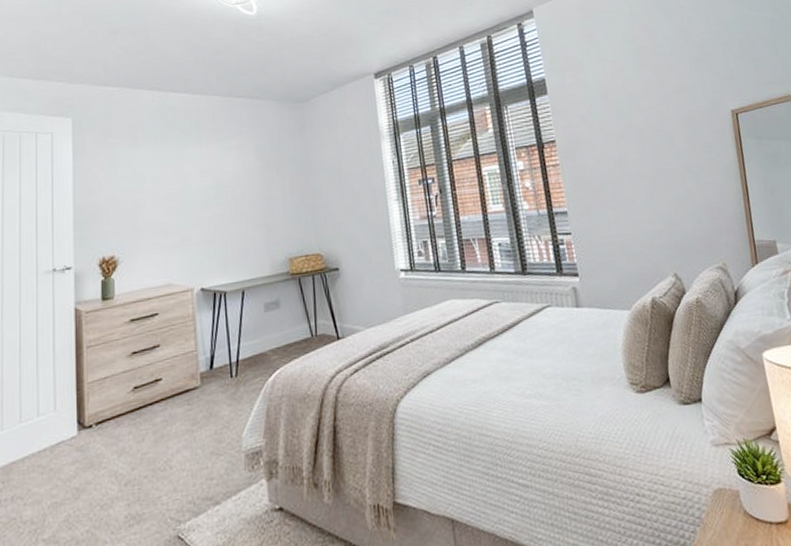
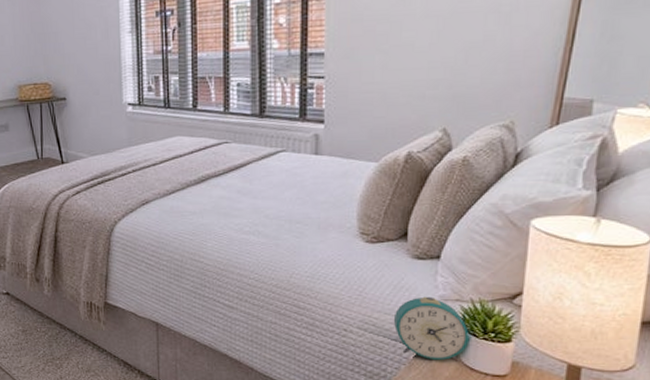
alarm clock: none [677,443,747,516] -> present [394,296,469,363]

